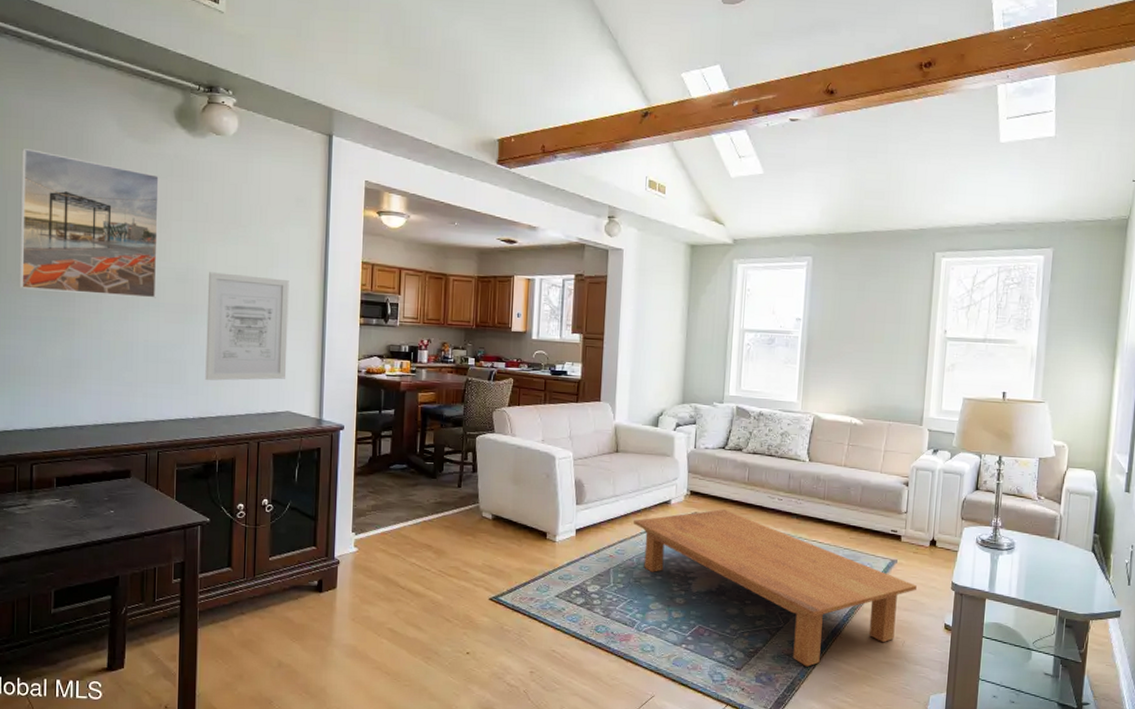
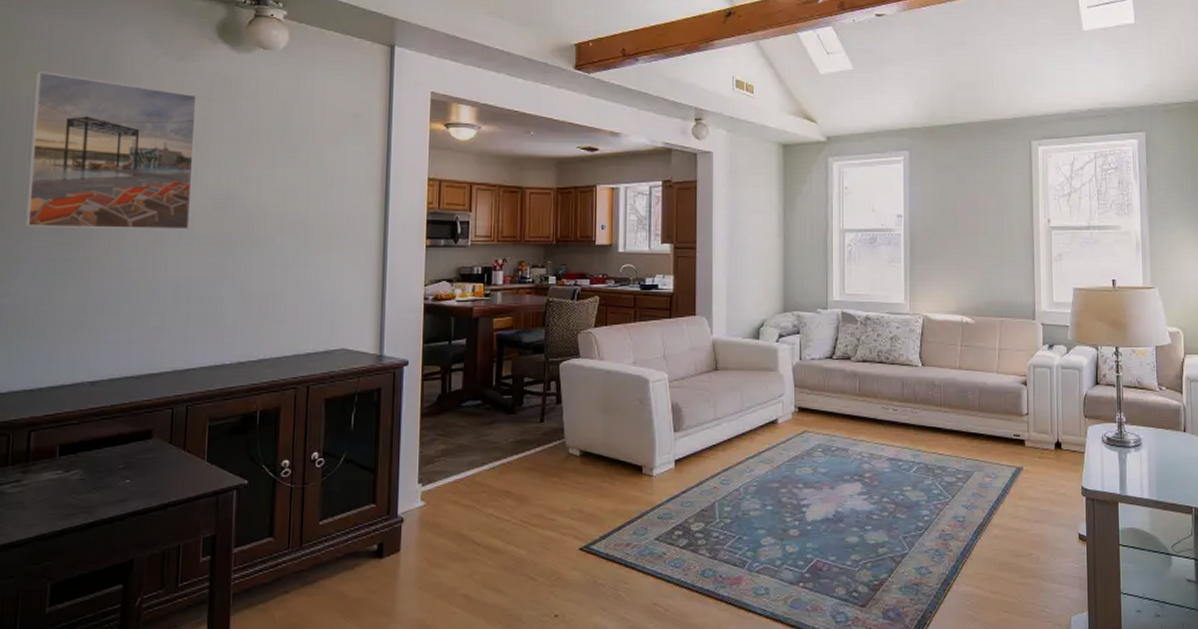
wall art: present [205,272,290,381] -> none [245,197,346,320]
coffee table: present [634,509,917,667] -> none [738,425,1046,596]

